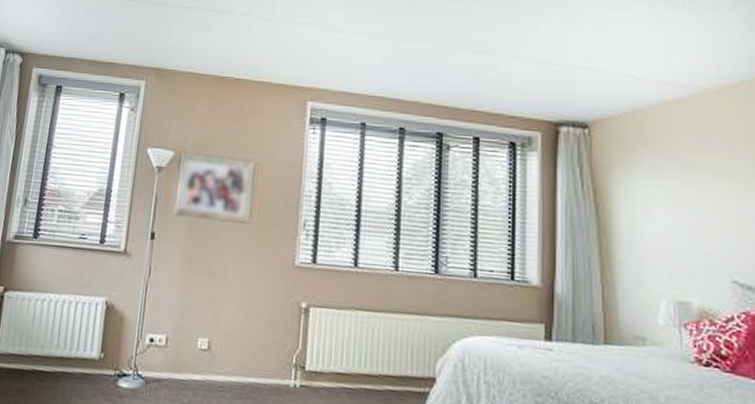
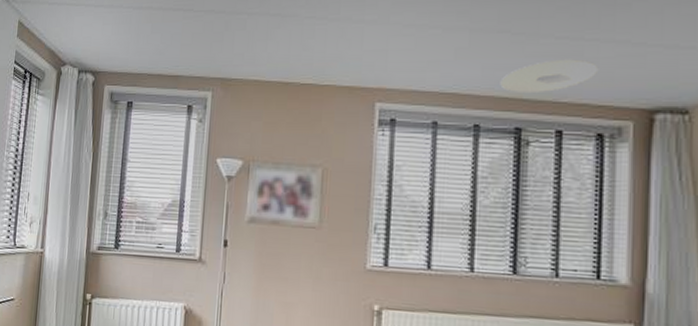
ceiling light: none [423,71,511,102] -> present [500,59,599,94]

